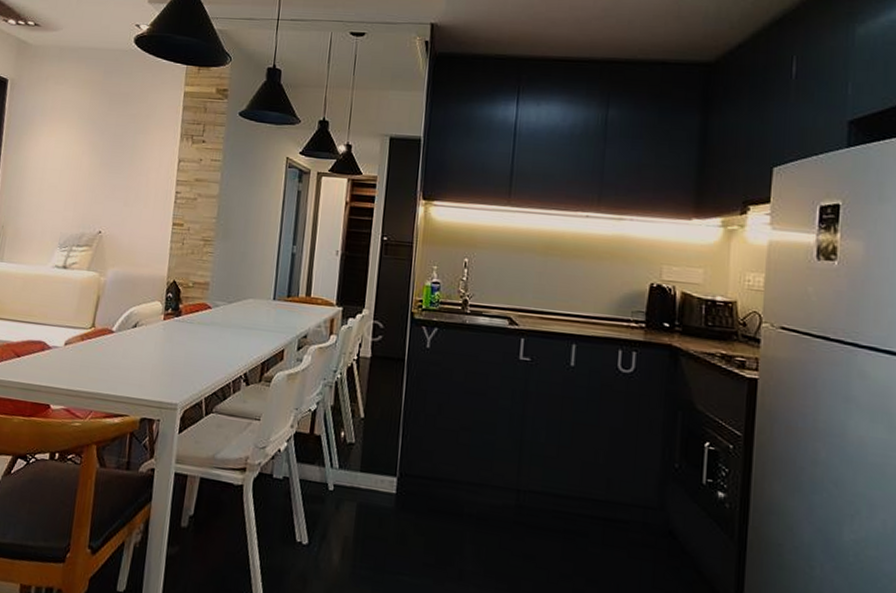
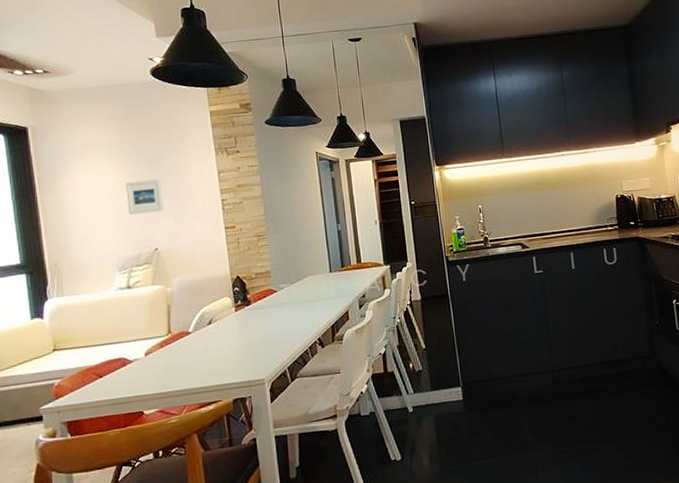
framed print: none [81,153,120,193] -> present [125,179,164,215]

